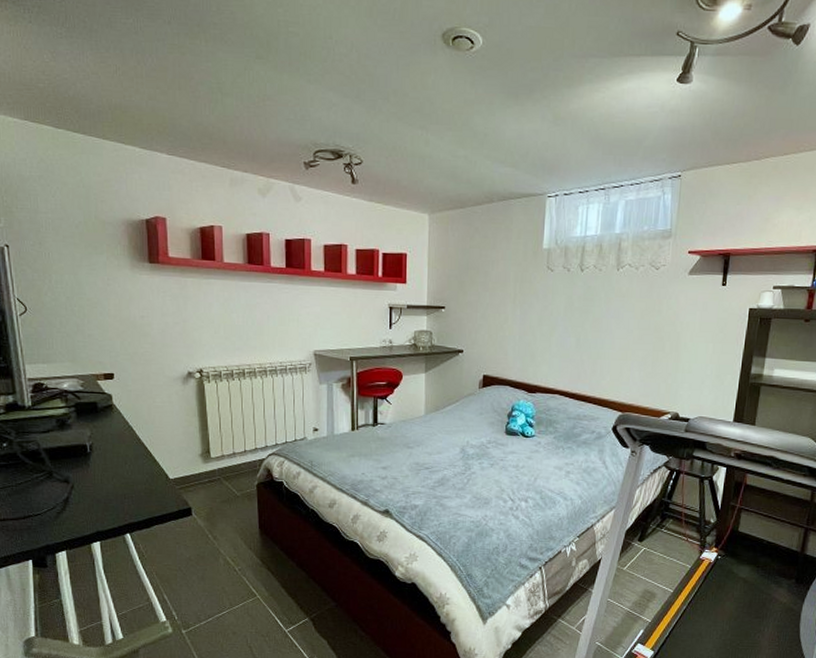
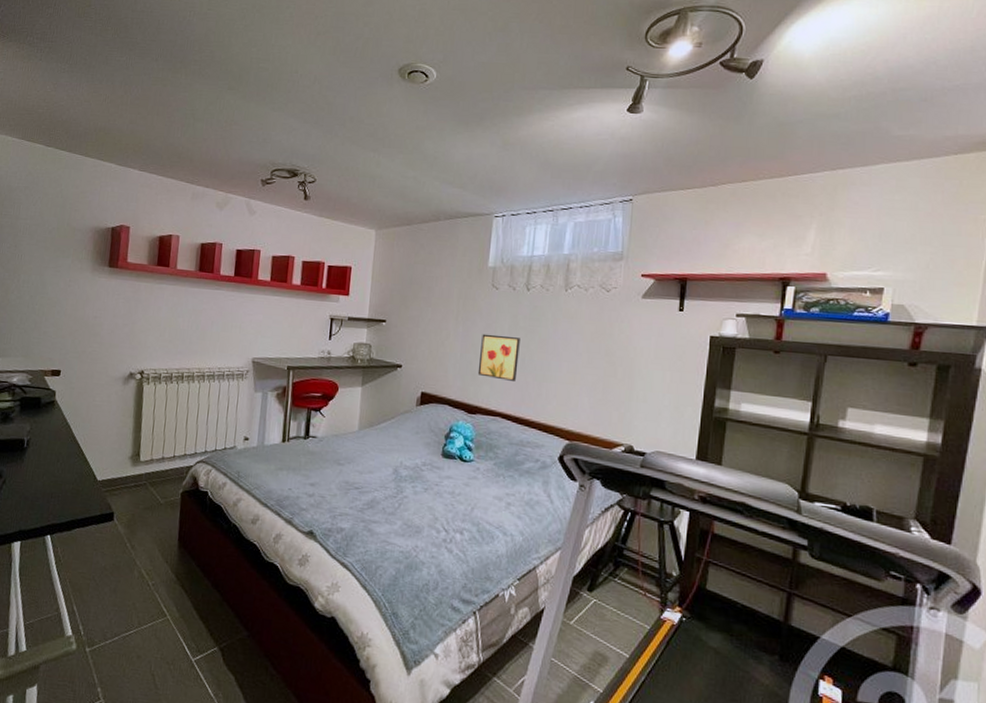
wall art: none [536,315,575,360] -> present [477,333,520,381]

